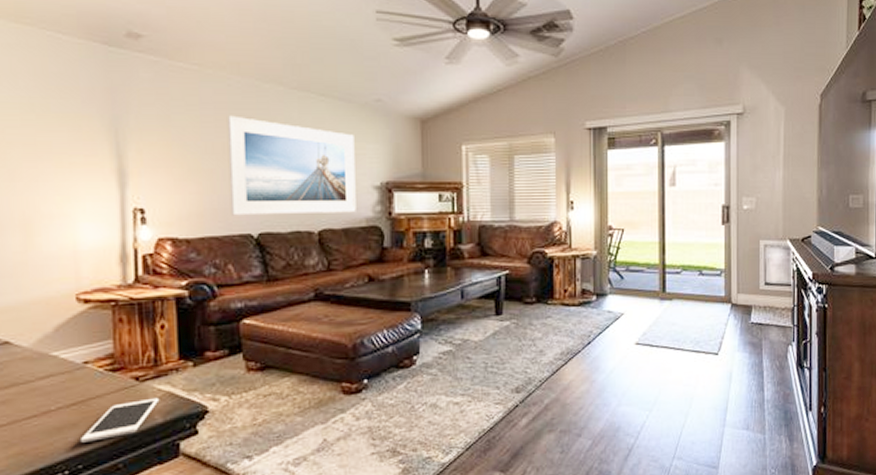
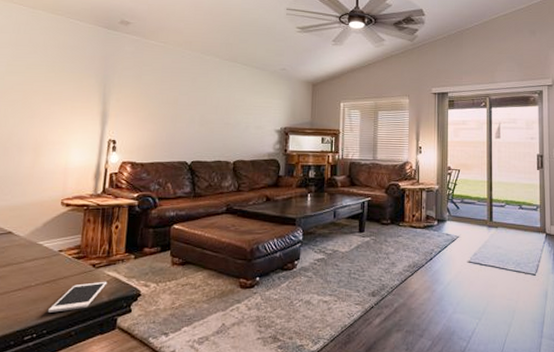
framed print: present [226,115,356,216] -> none [173,77,265,149]

